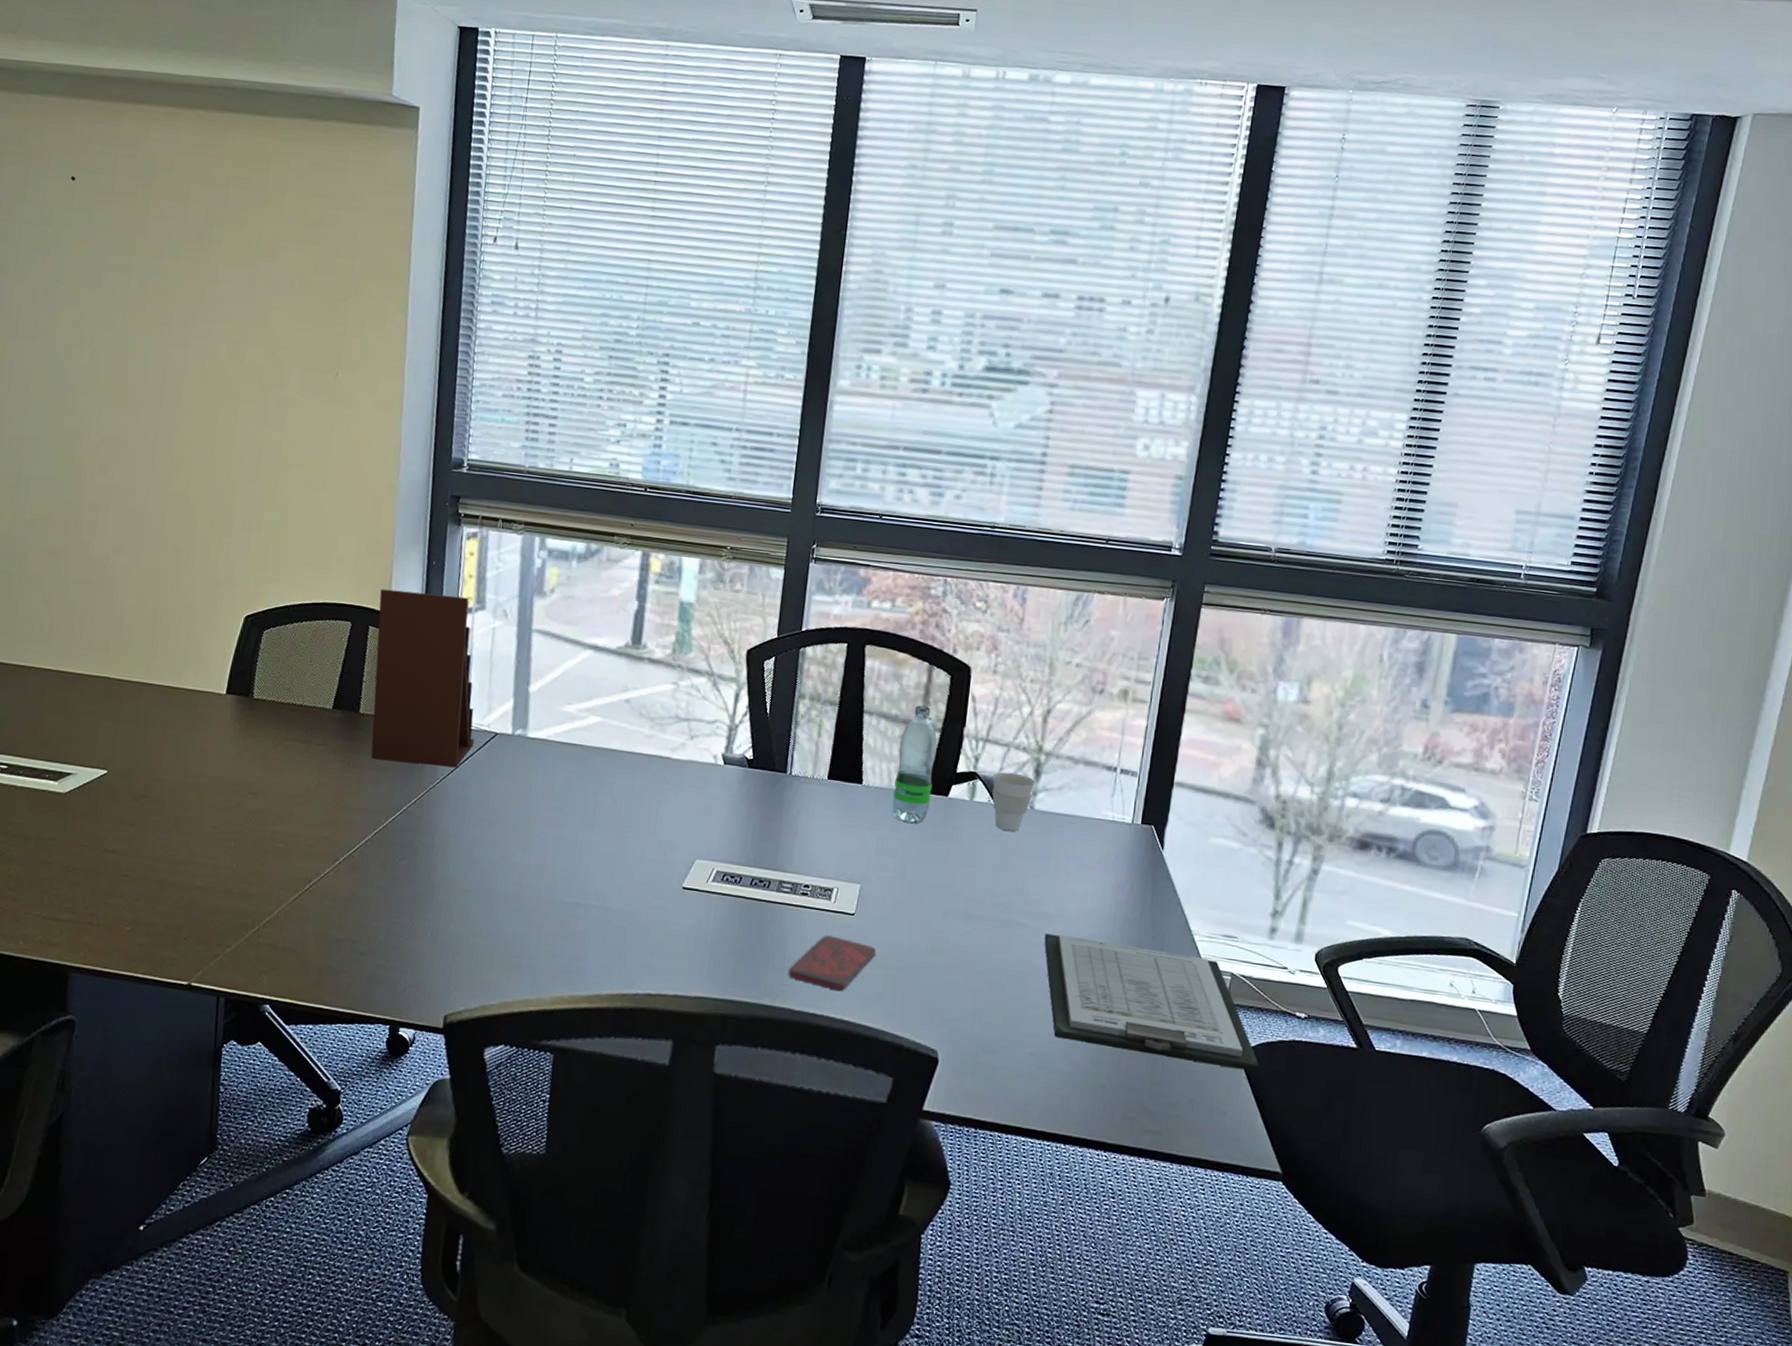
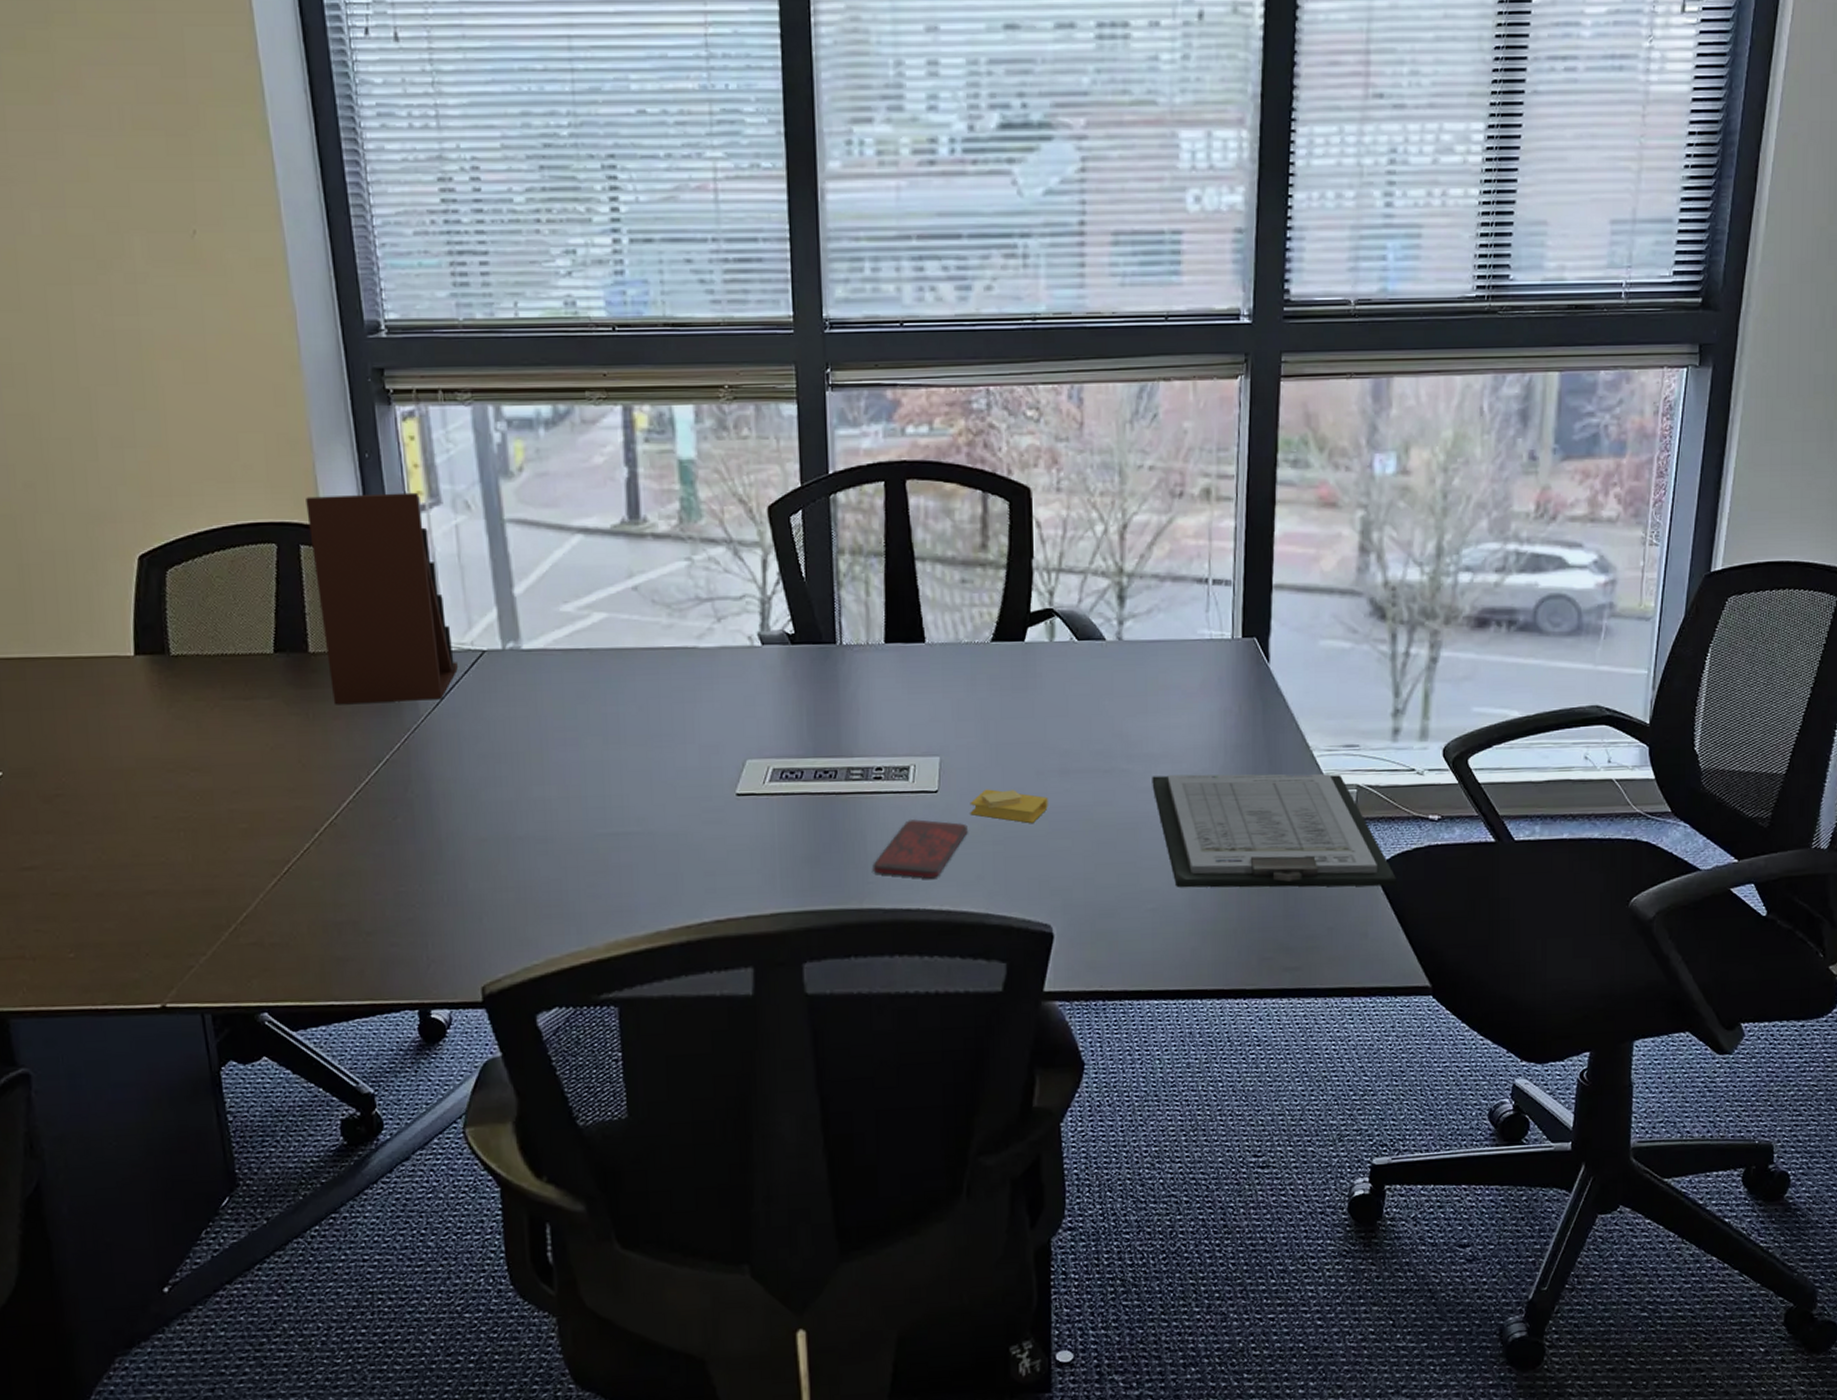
sticky notes: none [880,919,950,957] -> present [970,789,1048,824]
bottle: present [892,706,938,823] -> none [961,542,1006,679]
cup: present [992,772,1036,832] -> none [1071,602,1121,670]

